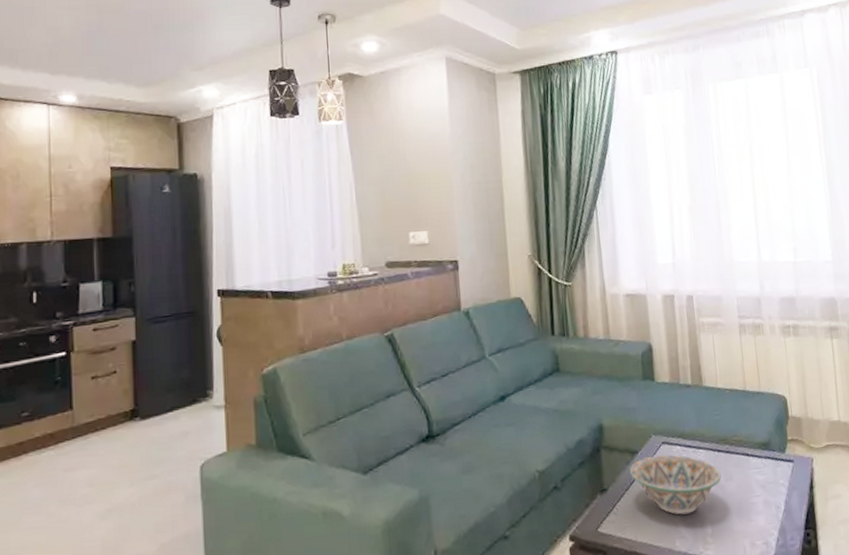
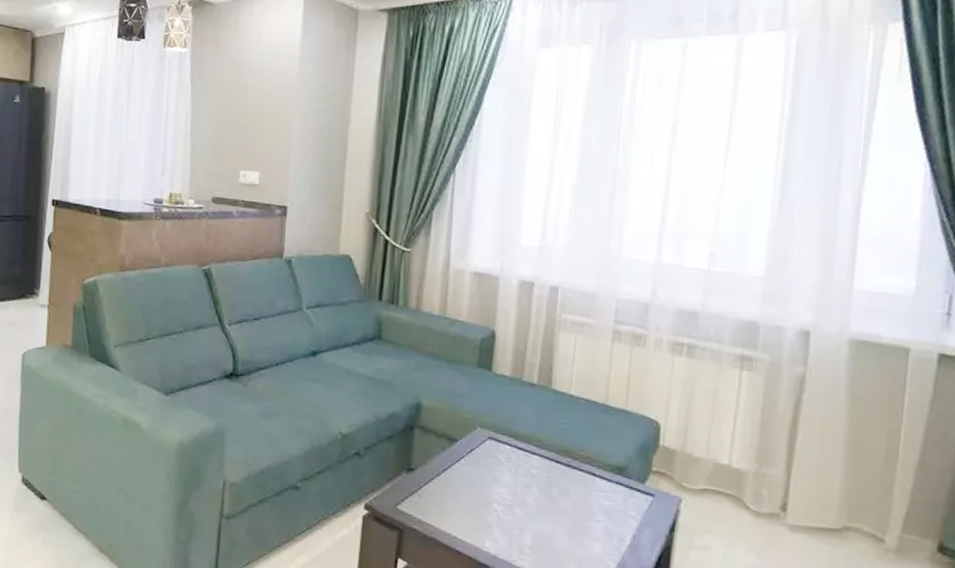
decorative bowl: present [629,454,721,515] -> none [443,448,555,518]

